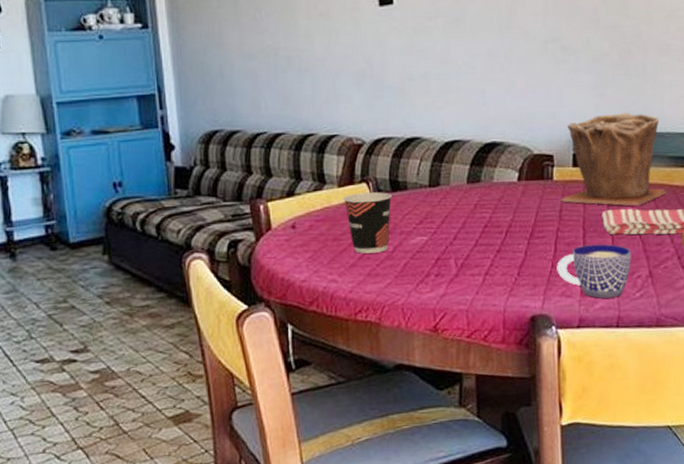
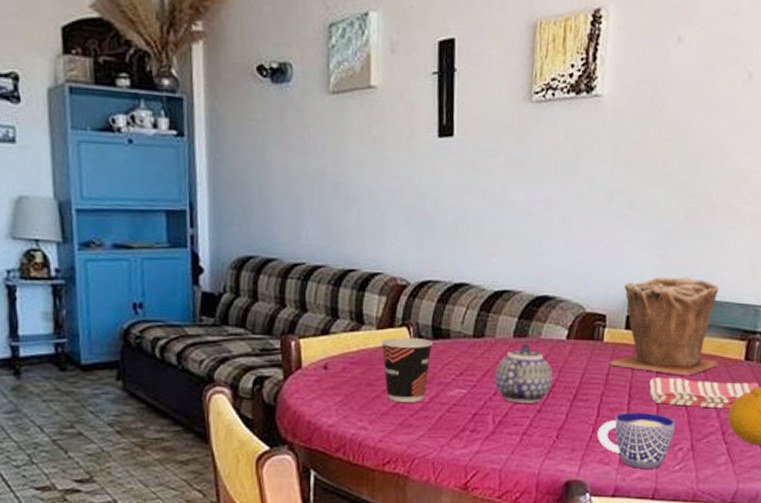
teapot: none [452,189,509,246] -> present [494,344,553,404]

